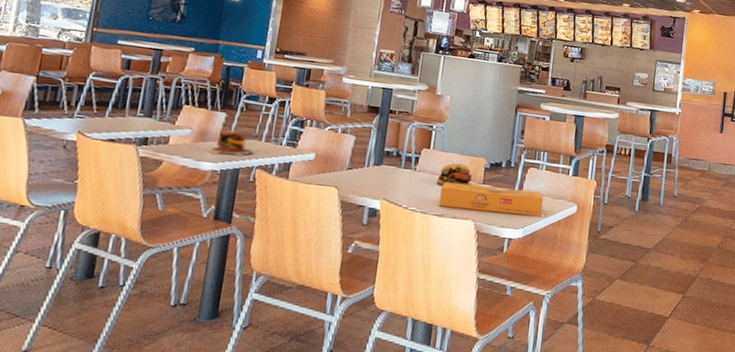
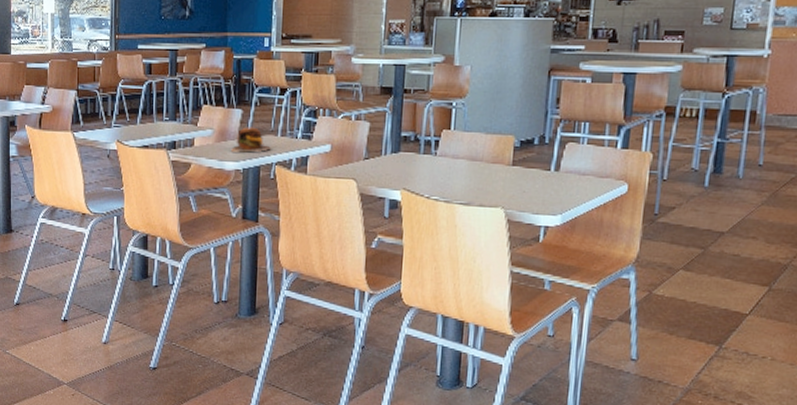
burger: present [436,163,473,187] -> none [460,143,501,172]
food box: present [439,182,543,217] -> none [464,166,585,200]

